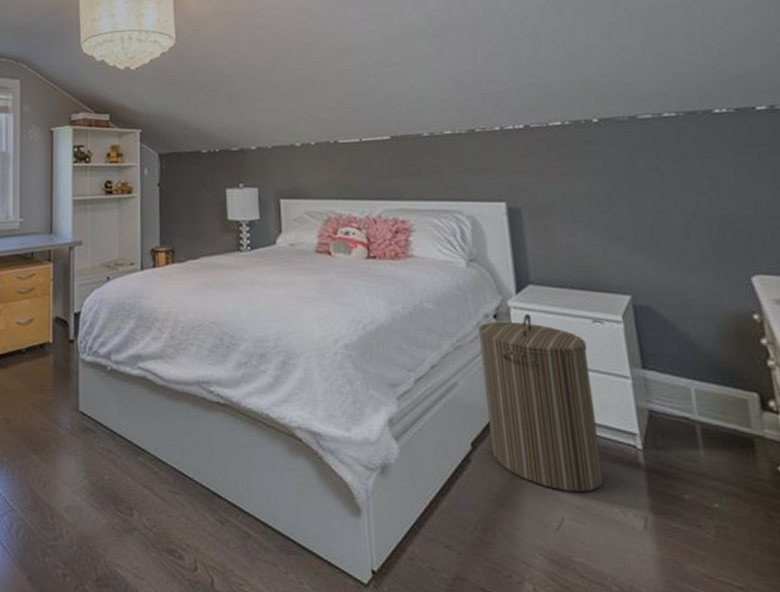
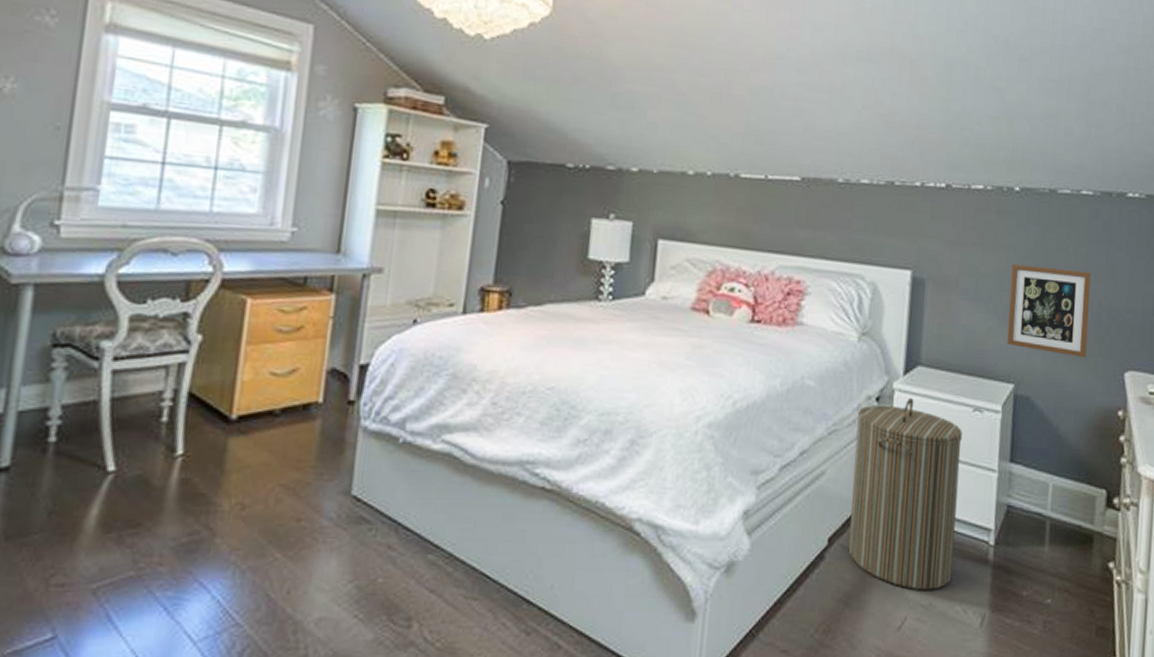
picture frame: none [604,185,704,266] -> present [1007,264,1091,358]

